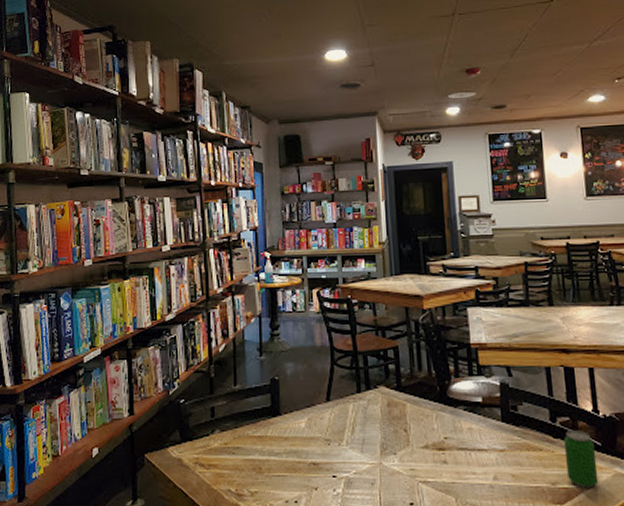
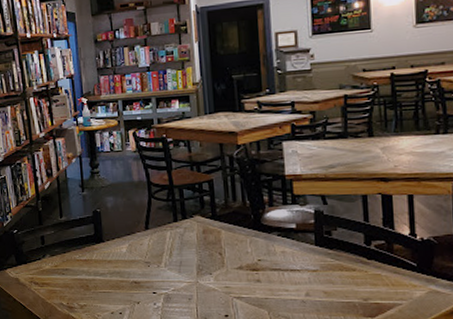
beverage can: present [563,430,599,489] -> none [377,253,412,304]

